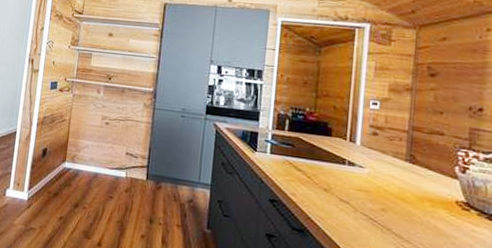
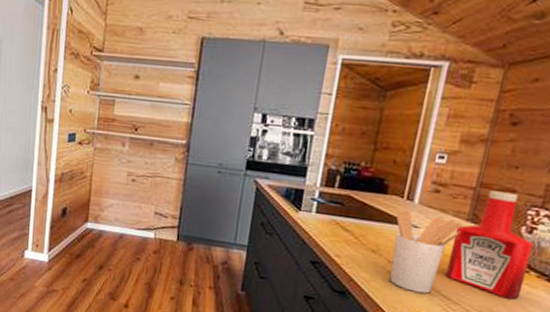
utensil holder: none [341,150,402,232] -> present [389,209,462,294]
ketchup bottle: none [393,133,469,238] -> present [445,190,534,300]

